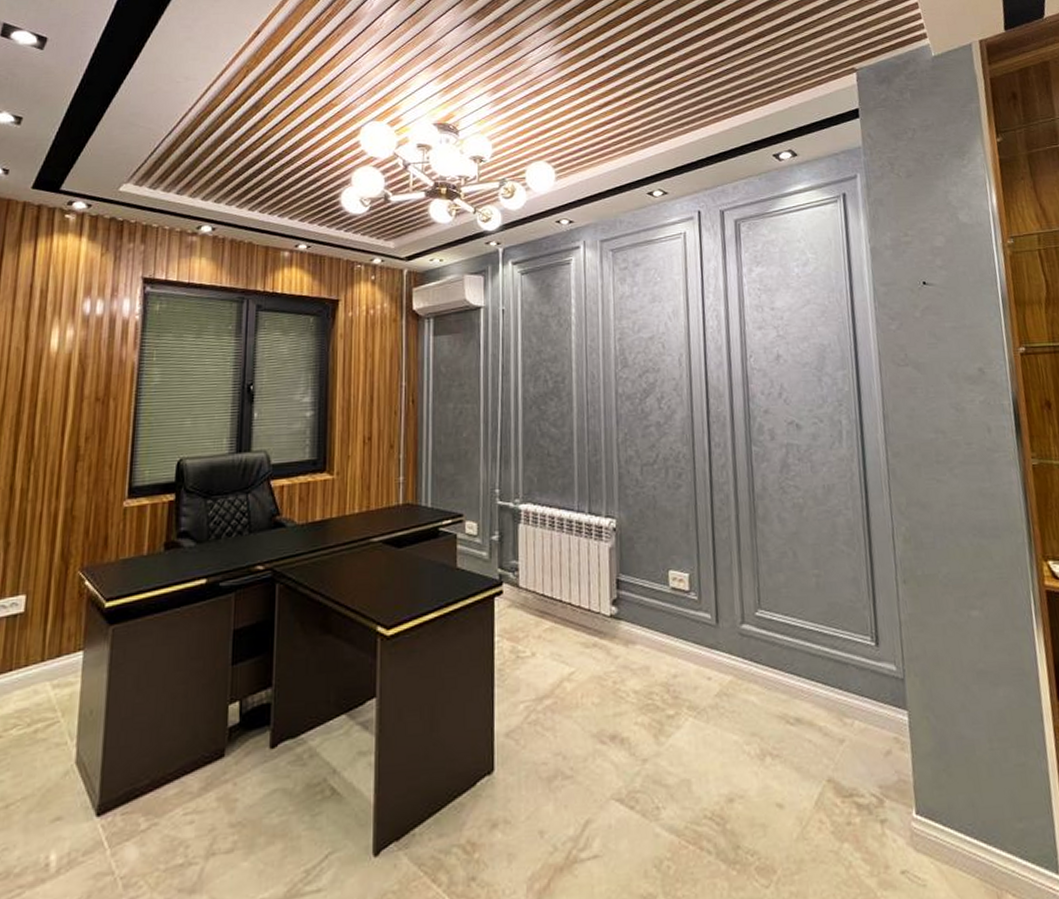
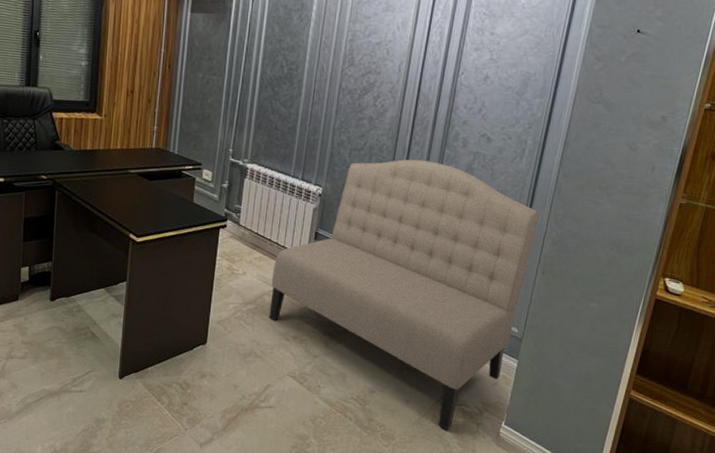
sofa: none [570,463,891,842] -> present [269,159,540,431]

